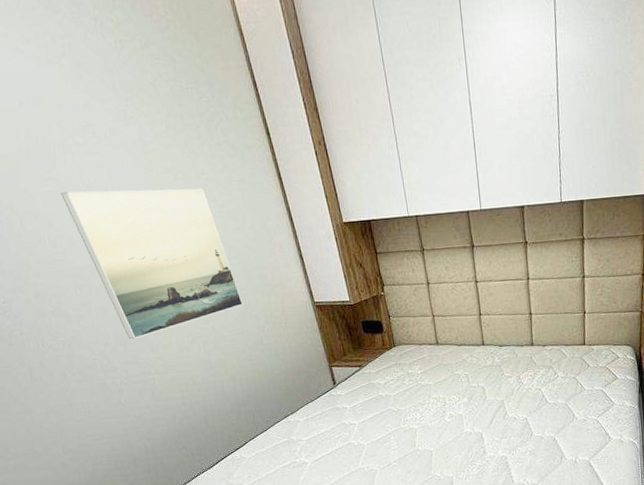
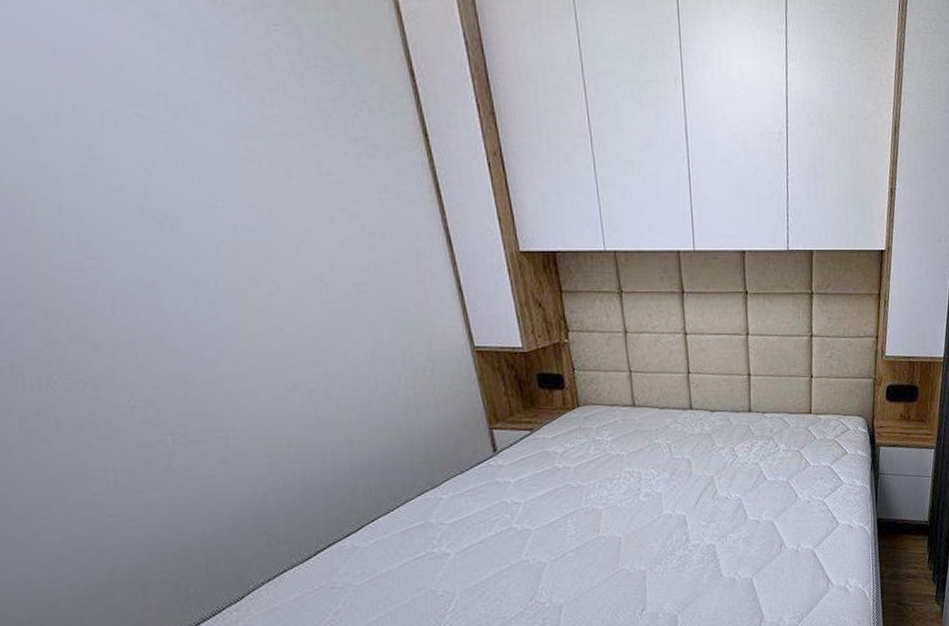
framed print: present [60,188,244,340] -> none [105,177,374,383]

